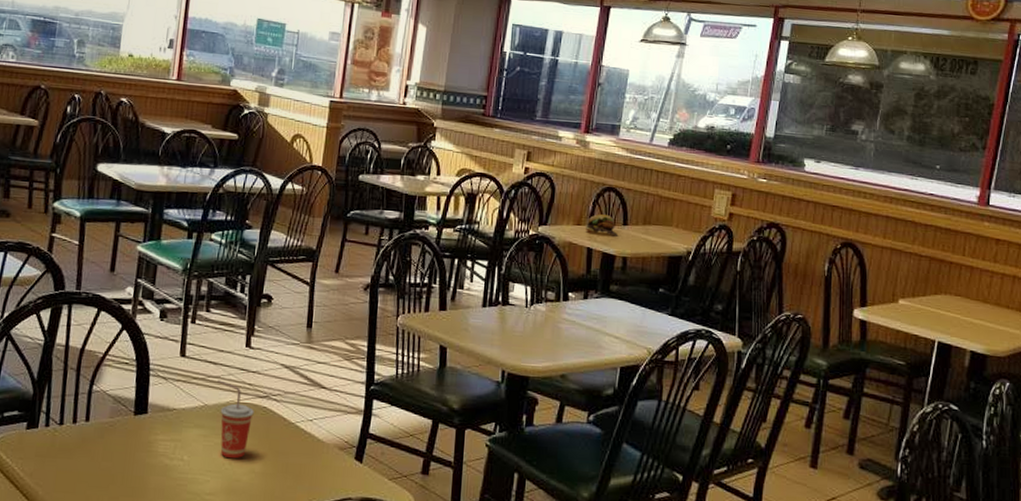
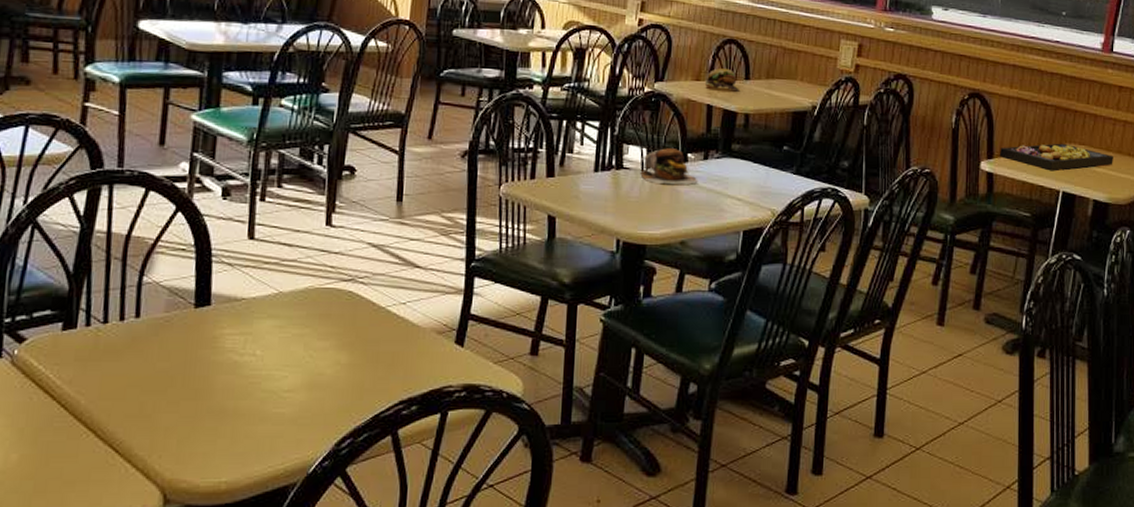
beverage cup: present [218,380,254,459] -> none [294,264,338,351]
burger: none [524,287,578,323] -> present [640,148,698,186]
food tray: none [872,293,991,321] -> present [999,143,1113,171]

